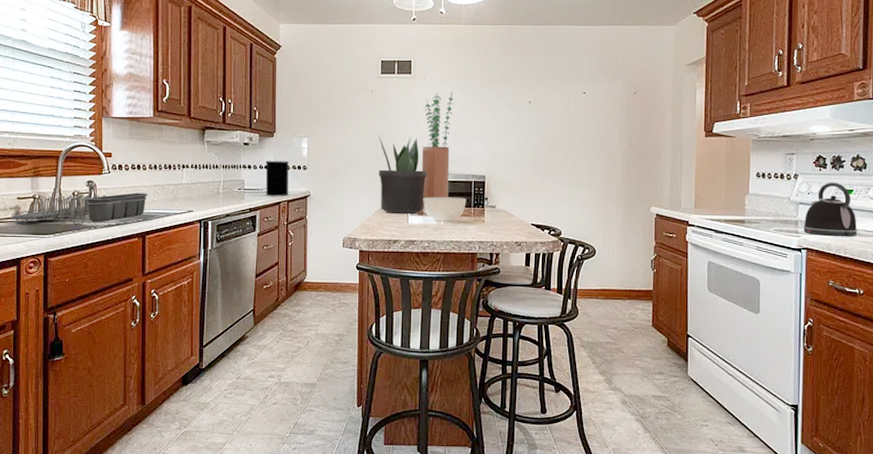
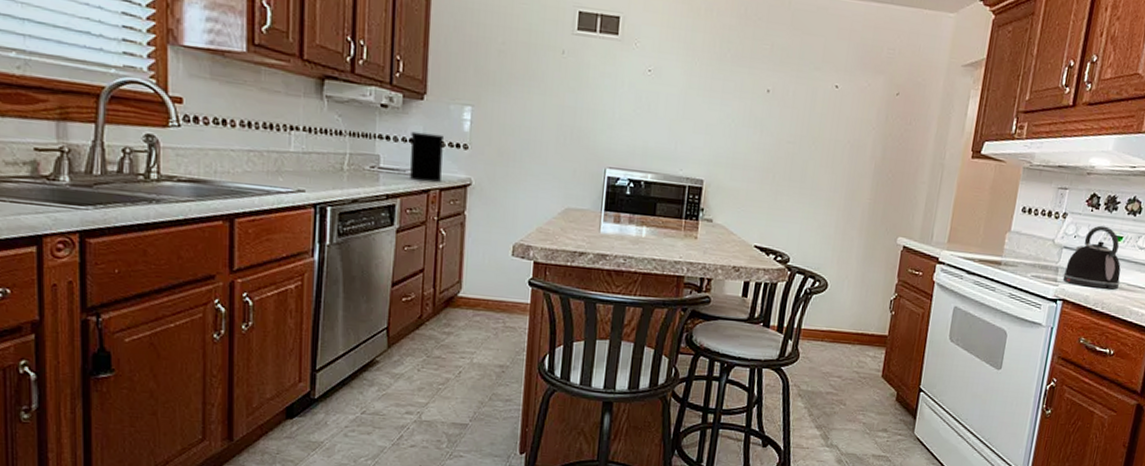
dish rack: present [11,192,148,226] -> none [25,151,238,197]
planter: present [378,134,427,214] -> none [564,112,630,221]
vase: present [421,92,453,208] -> none [620,65,672,214]
bowl: present [423,196,466,223] -> none [621,200,677,236]

